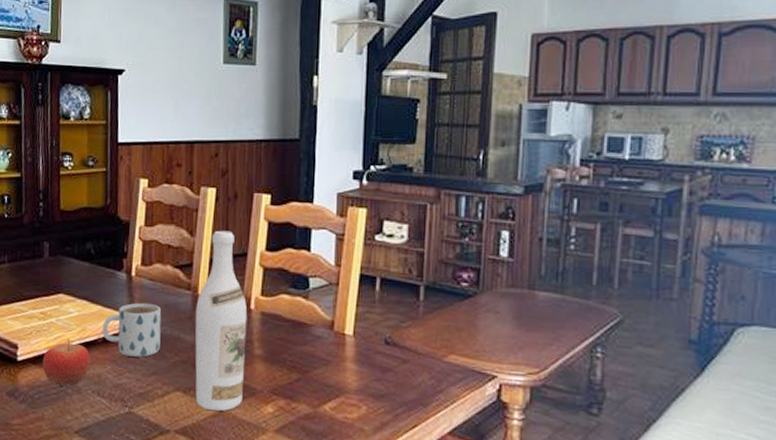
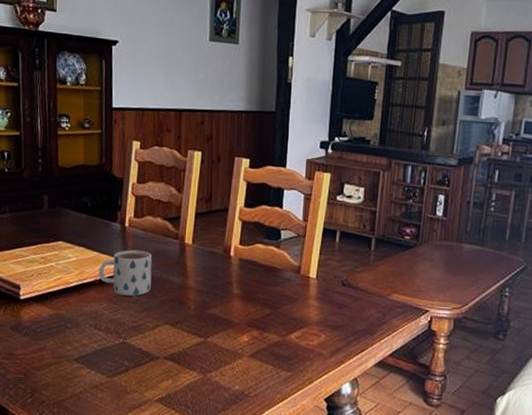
fruit: present [42,338,90,386] -> none [43,280,88,321]
wine bottle: present [195,230,248,411] -> none [181,188,228,341]

